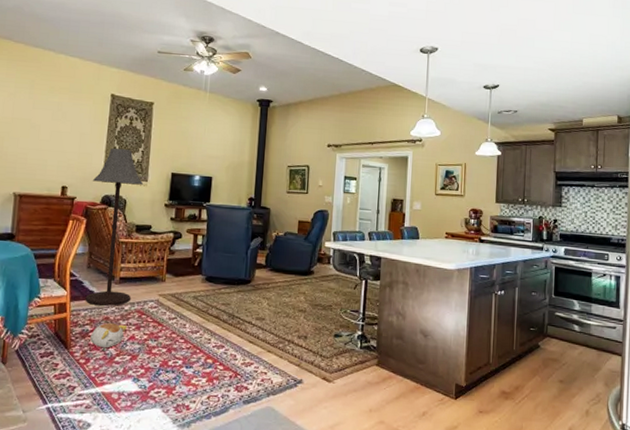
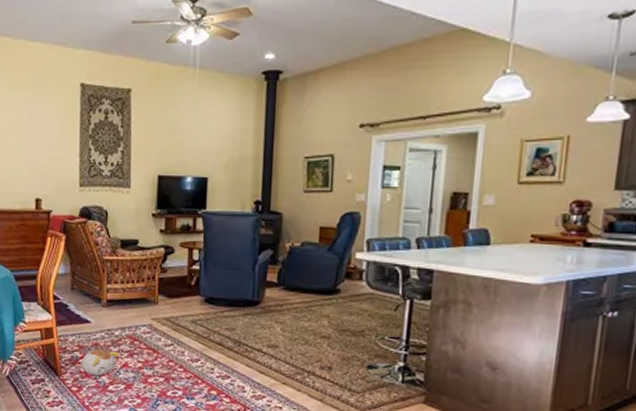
floor lamp: present [85,147,144,307] -> none [69,149,126,332]

